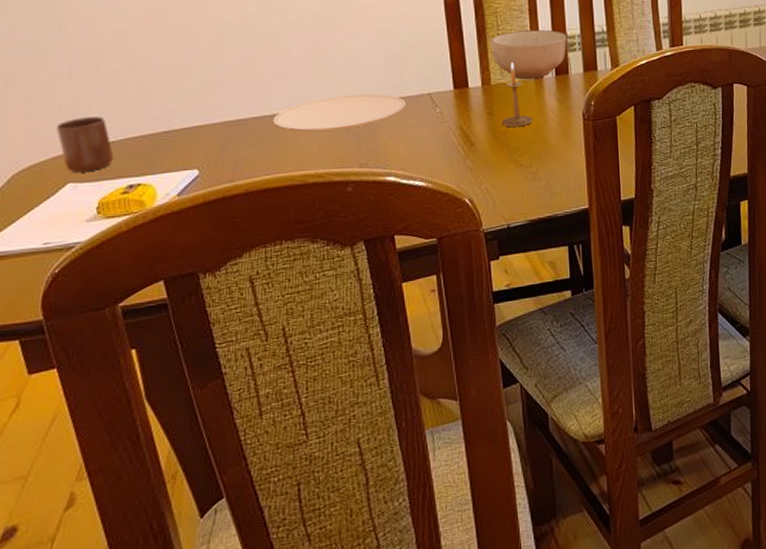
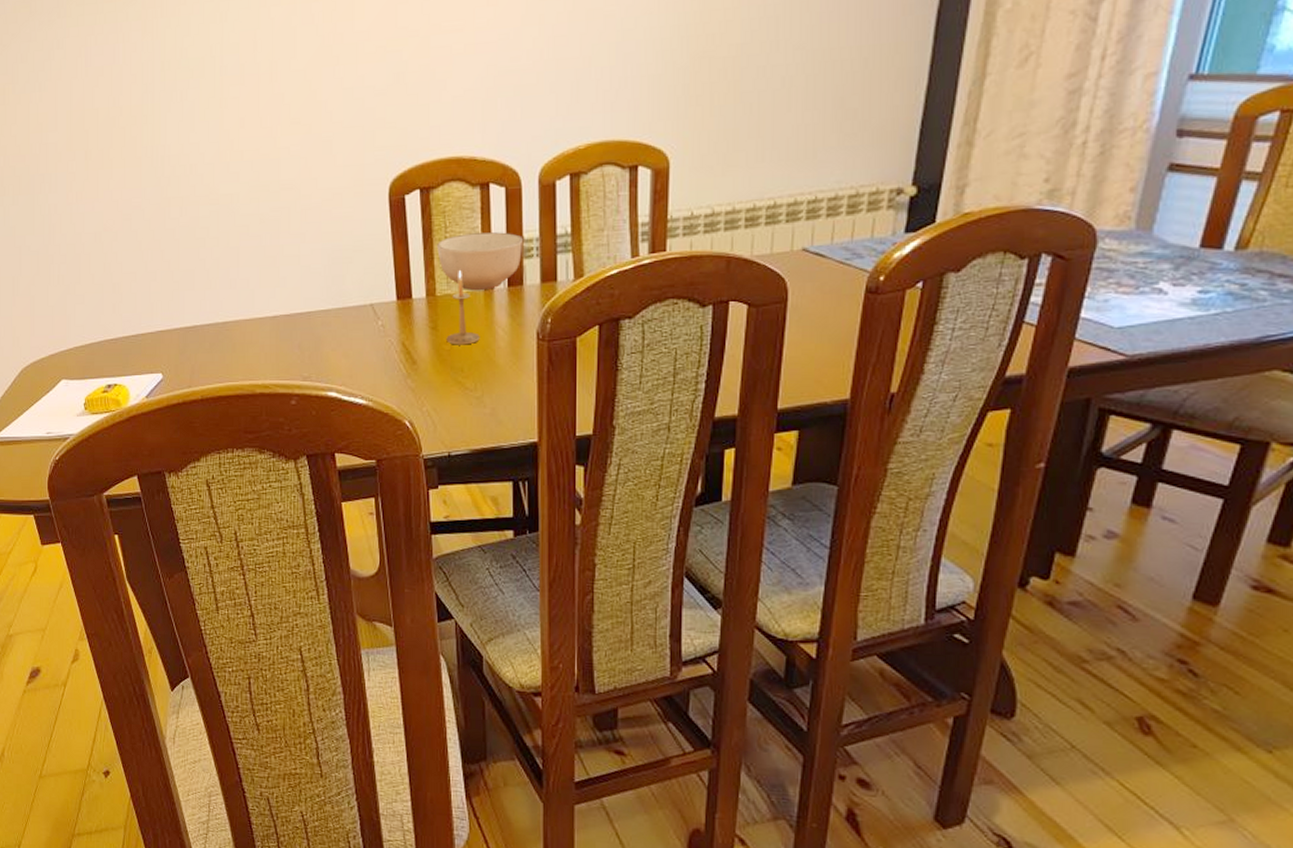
cup: present [56,116,114,172] -> none [51,318,95,370]
plate: present [272,93,405,132] -> none [224,303,347,341]

